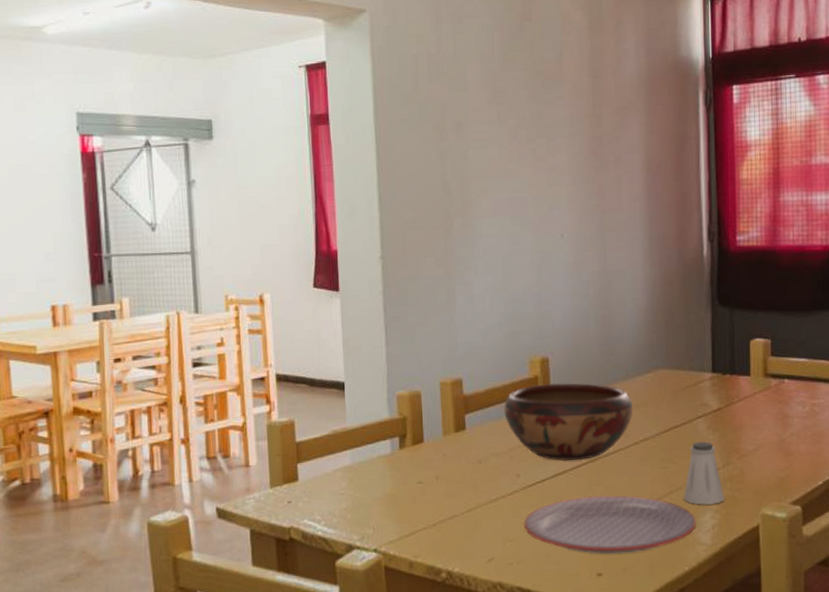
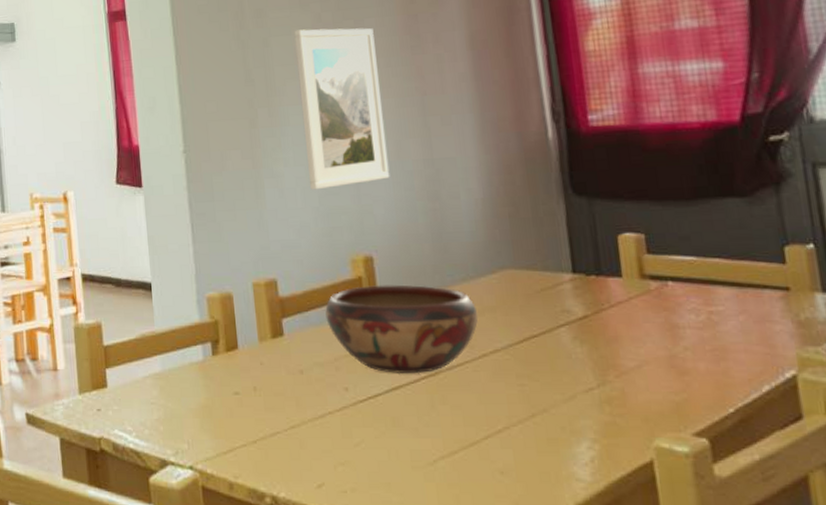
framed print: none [491,144,569,297] -> present [294,28,390,190]
plate: present [525,495,696,555] -> none [357,415,570,487]
saltshaker: present [684,441,724,505] -> none [550,355,604,432]

